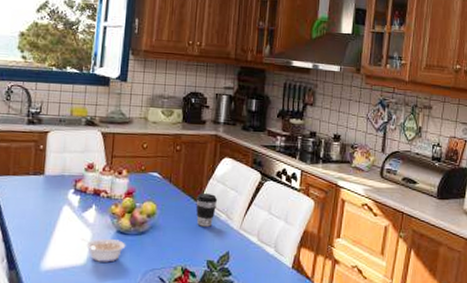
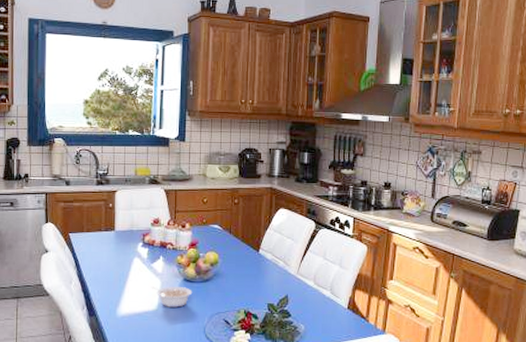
coffee cup: present [196,193,218,227] -> none [255,243,275,273]

